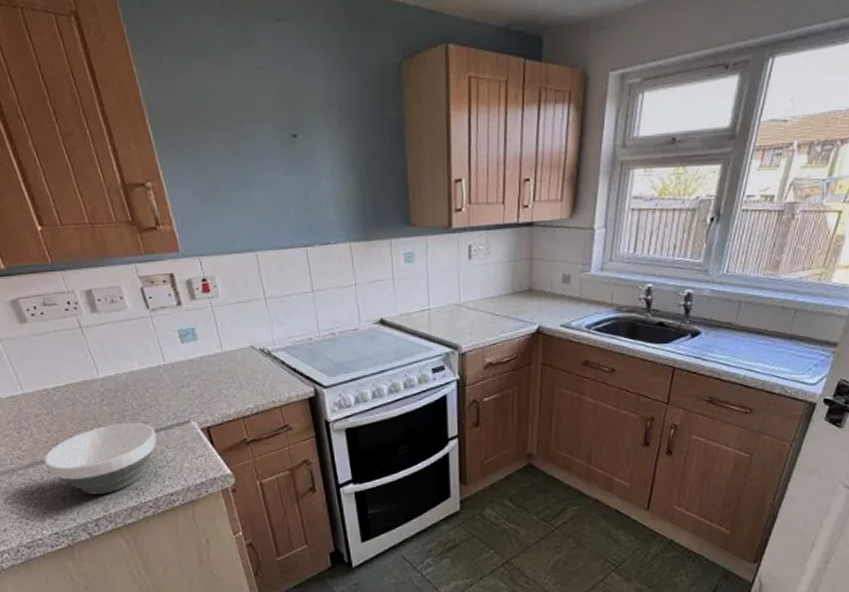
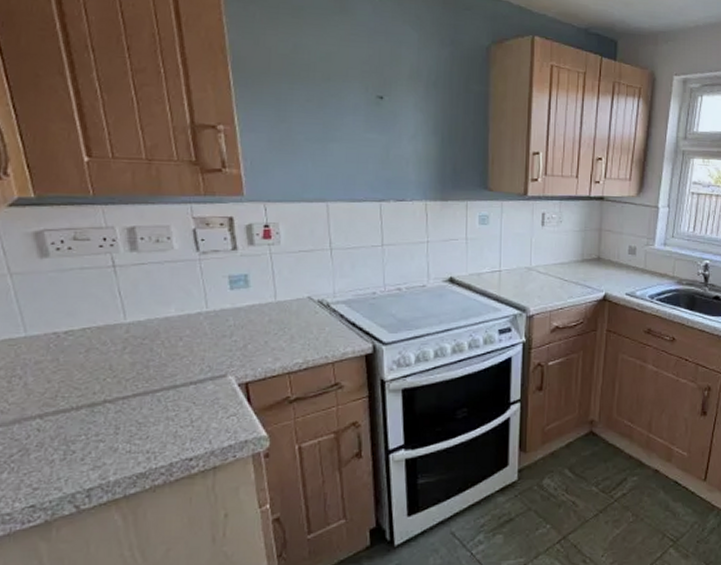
bowl: present [43,423,157,495] -> none [34,375,183,458]

